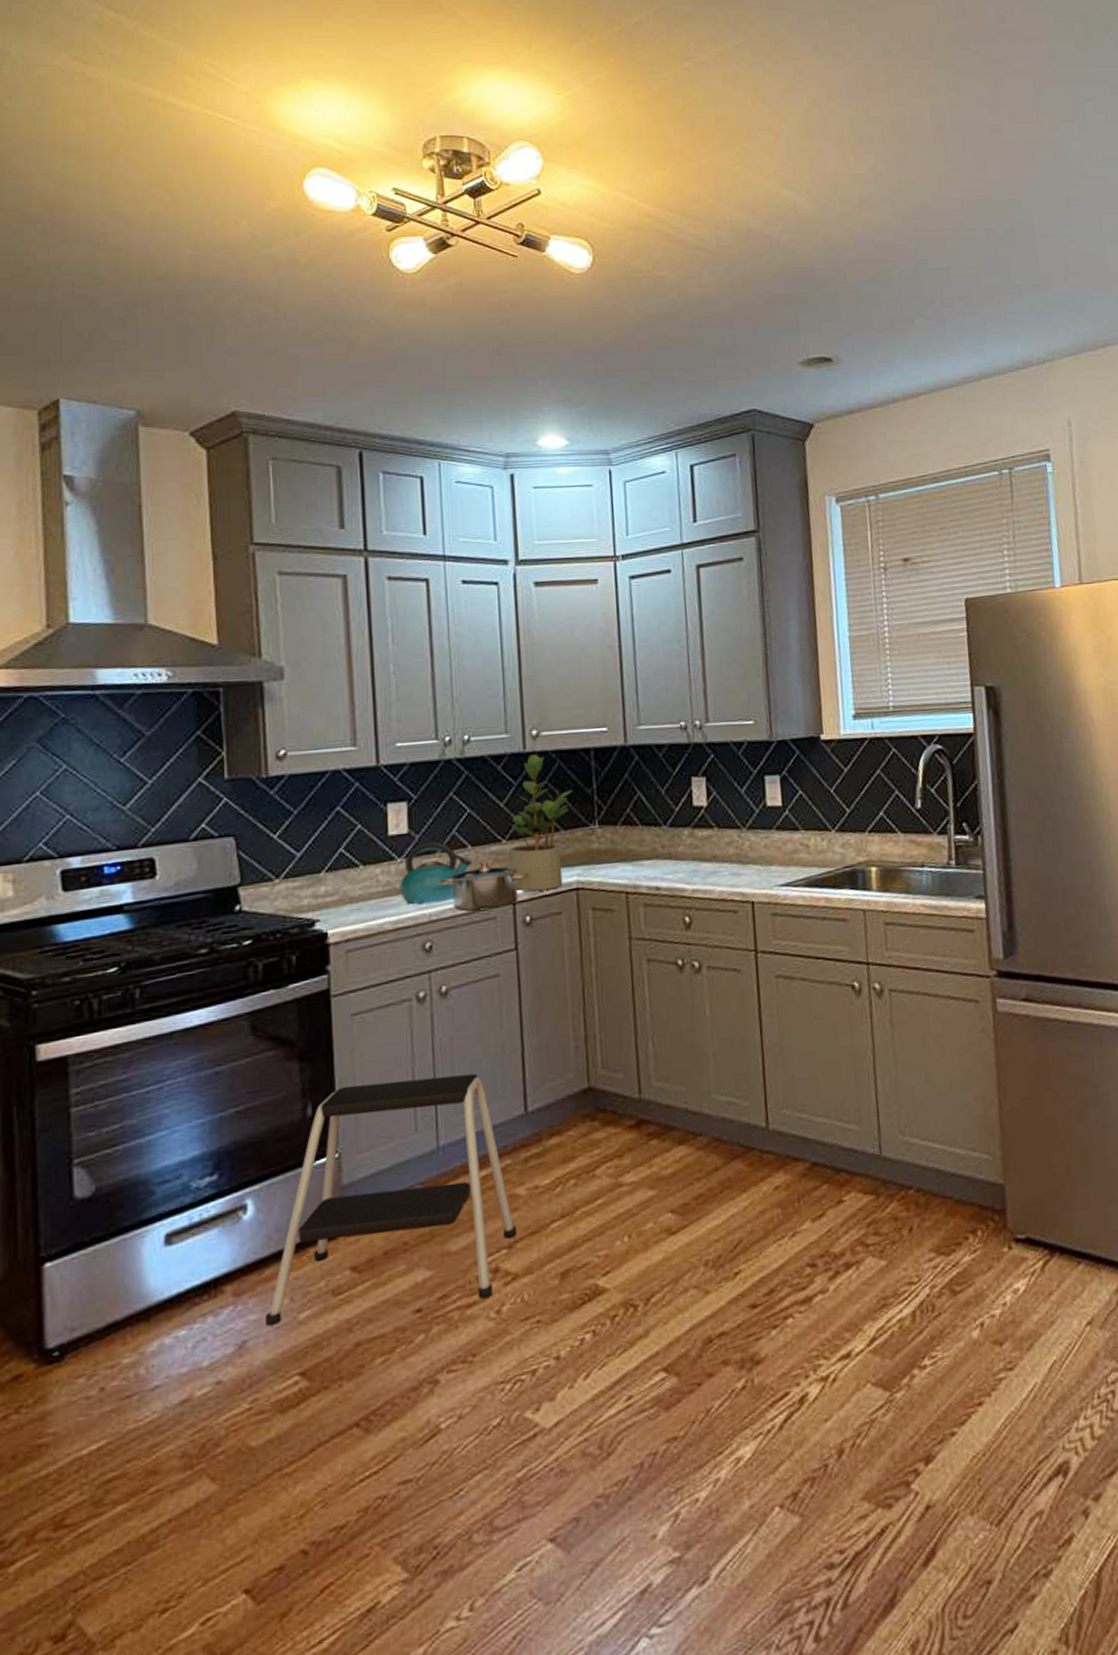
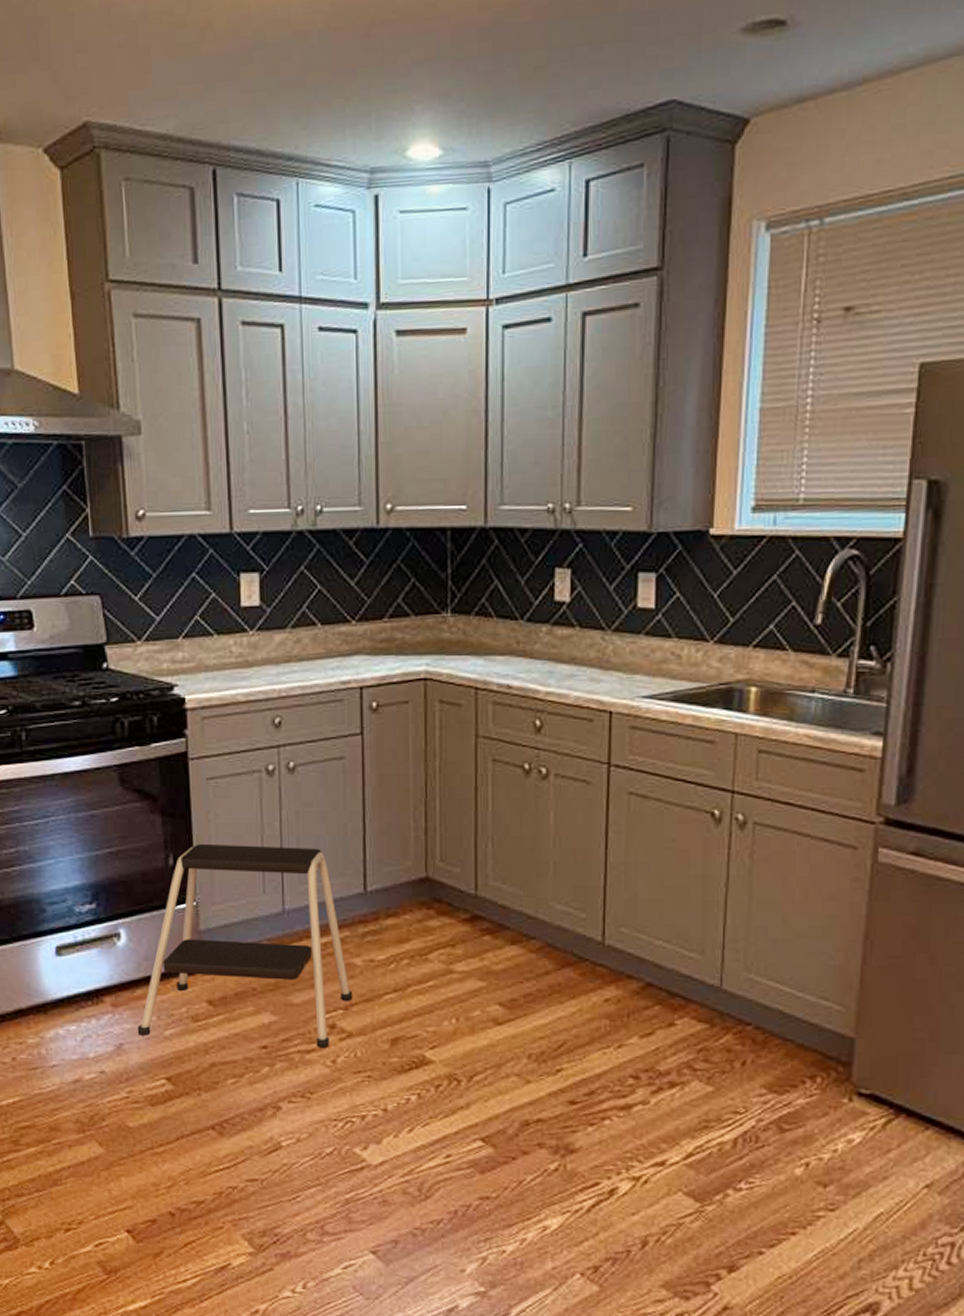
kettle: present [398,840,473,905] -> none [250,615,322,679]
cooking pot: present [440,860,530,911] -> none [289,641,378,691]
potted plant: present [507,753,572,893] -> none [356,530,425,678]

